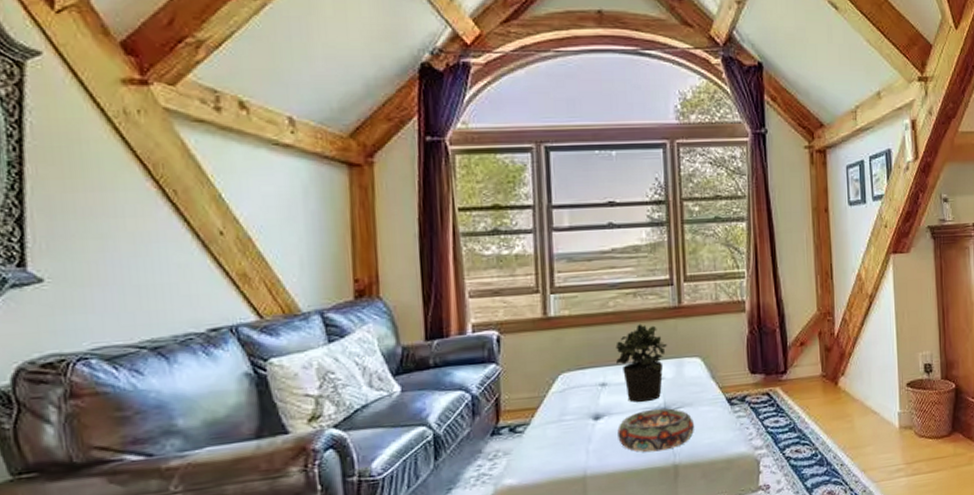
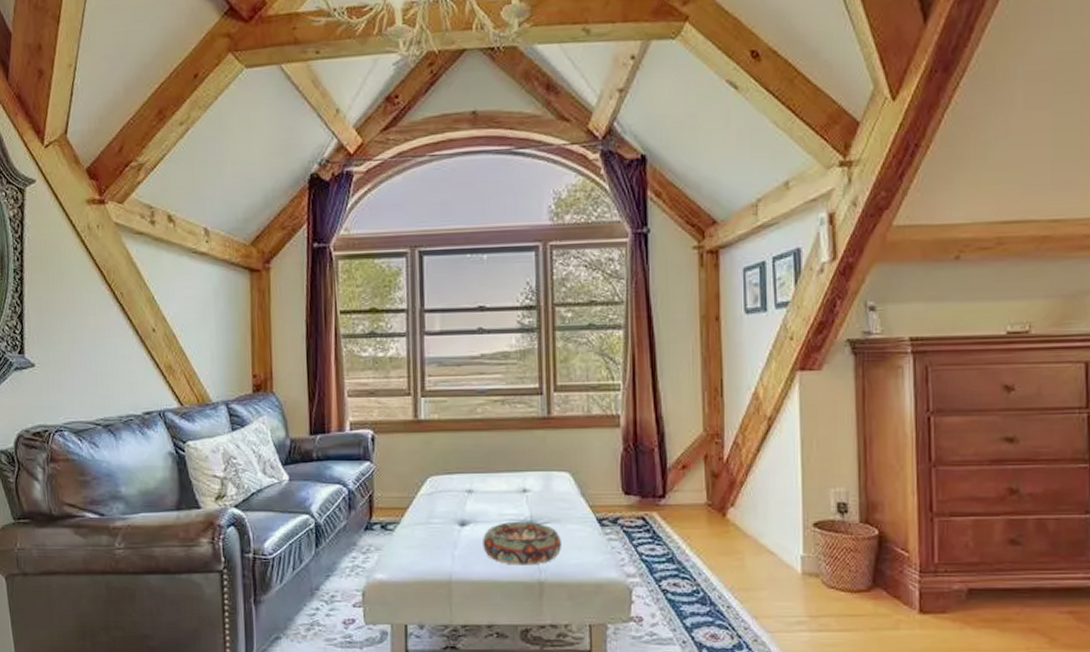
potted plant: present [615,324,667,402] -> none [483,432,535,512]

